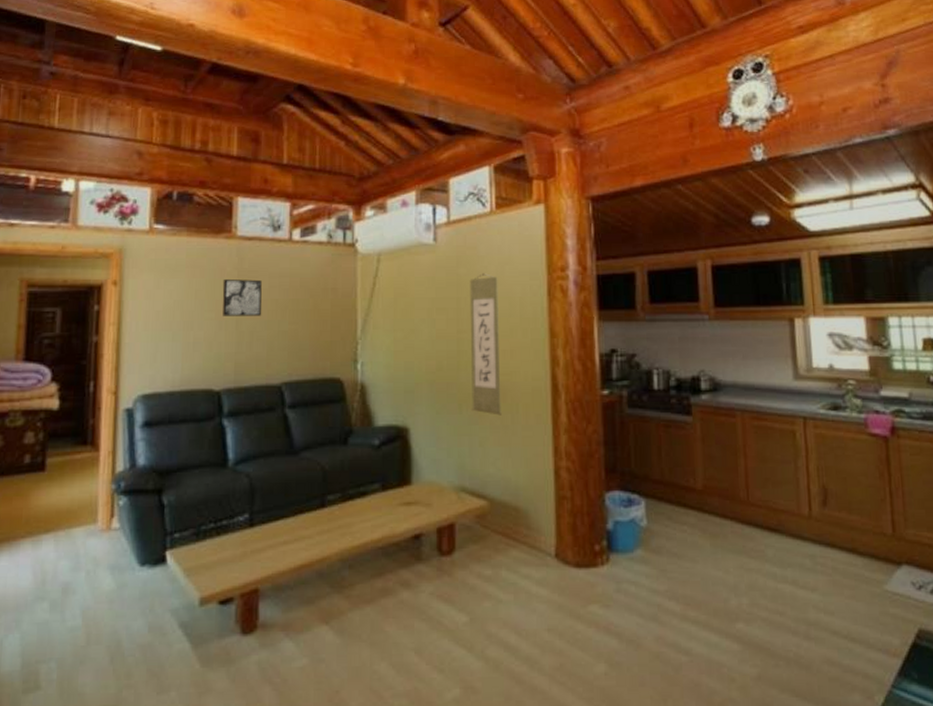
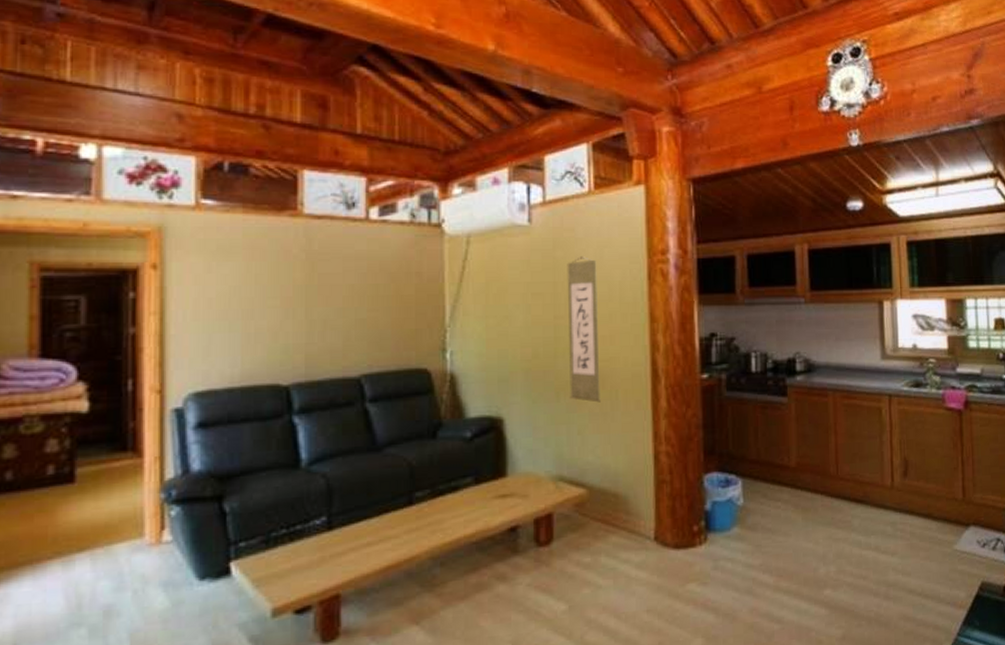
wall art: present [222,278,262,316] -> none [288,261,336,304]

